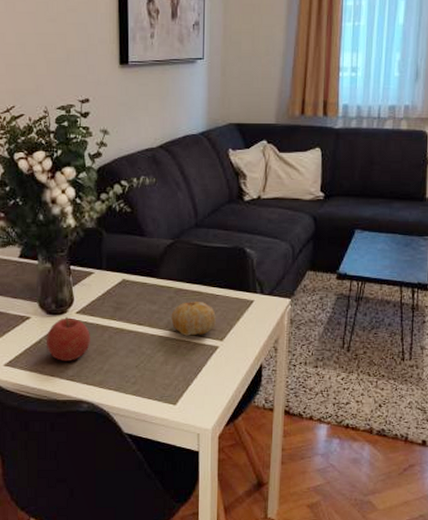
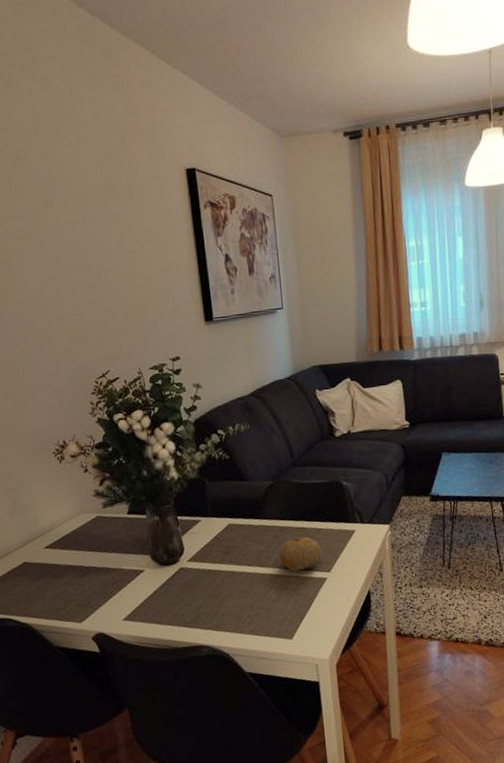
fruit: present [45,316,90,361] -> none [161,565,204,610]

